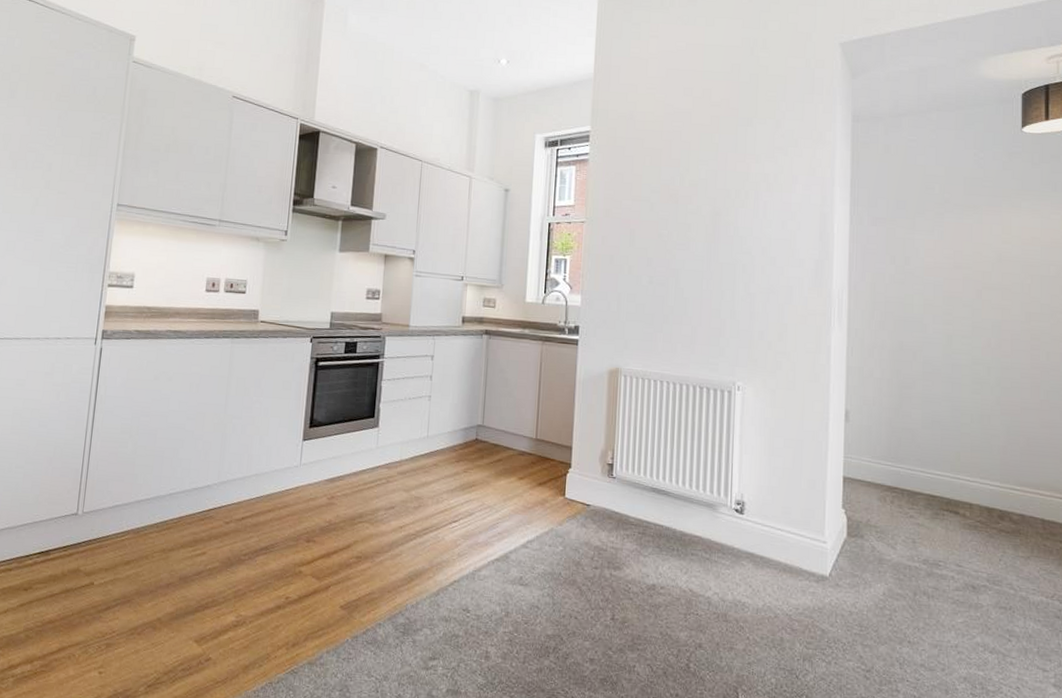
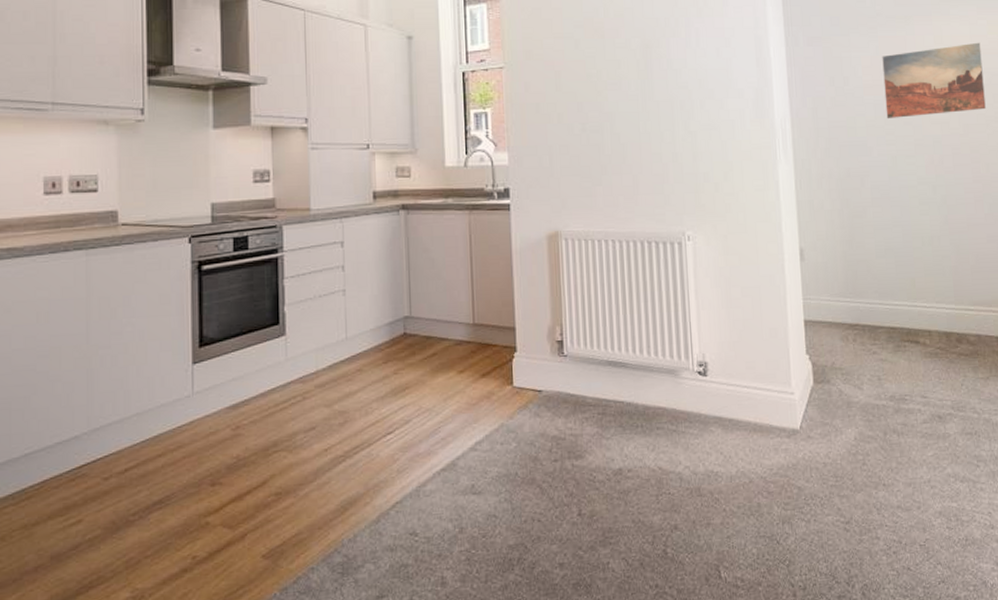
wall art: none [945,235,1052,301] -> present [882,42,986,119]

